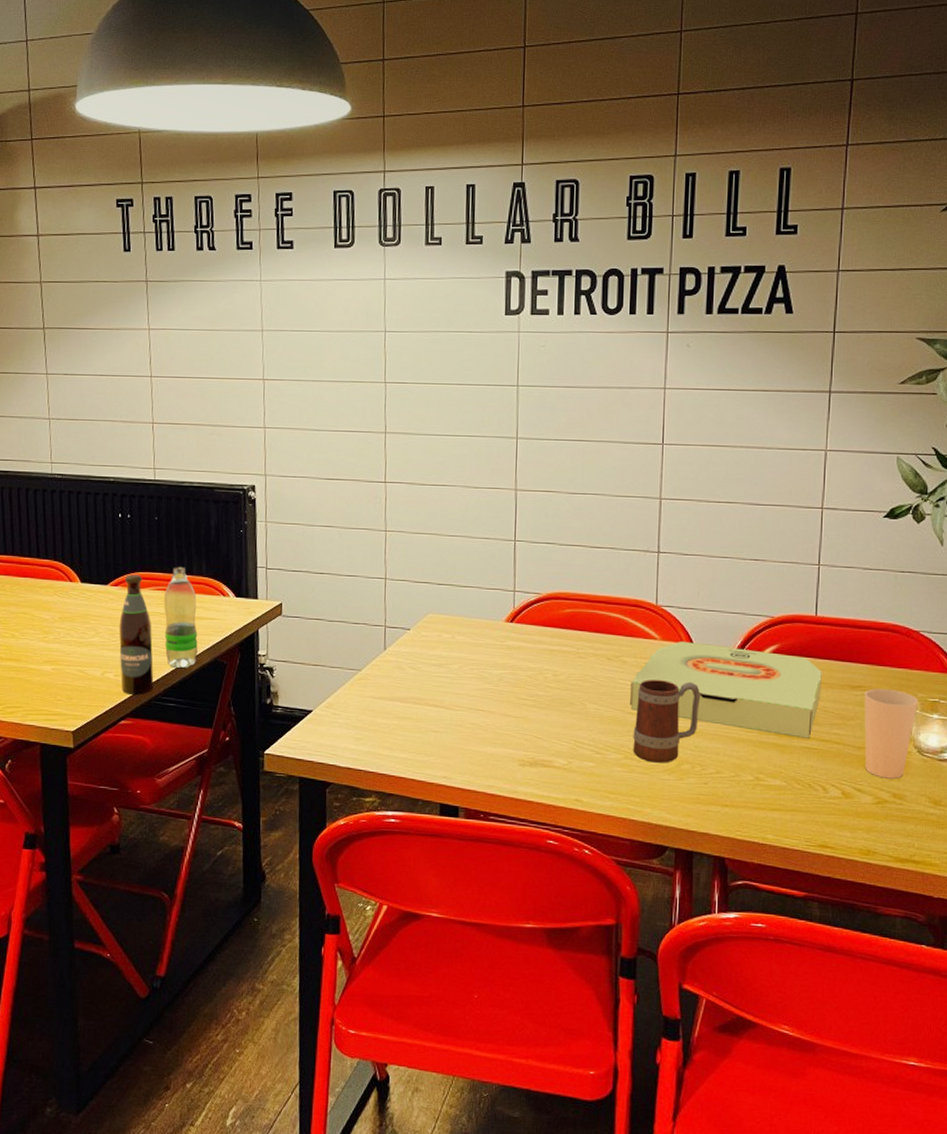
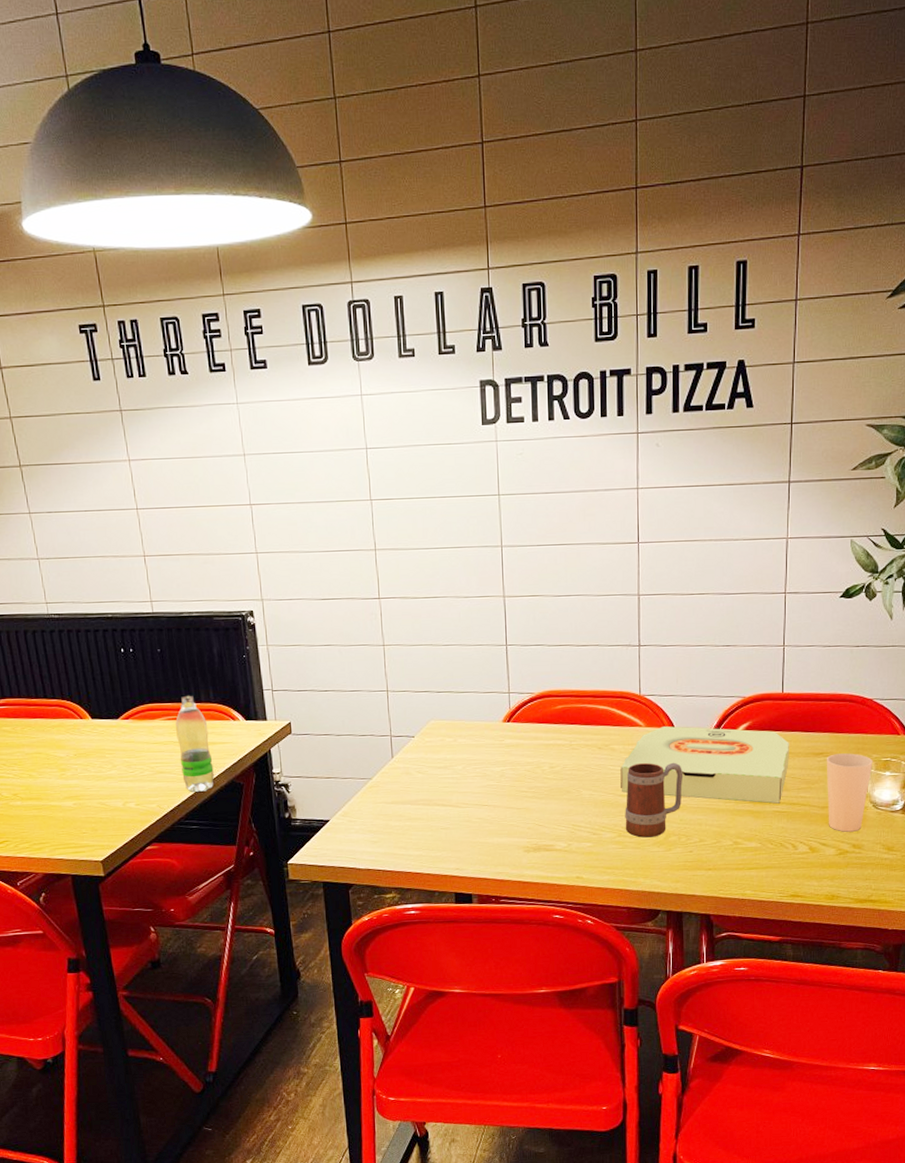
bottle: present [119,574,154,695] -> none [134,706,175,821]

